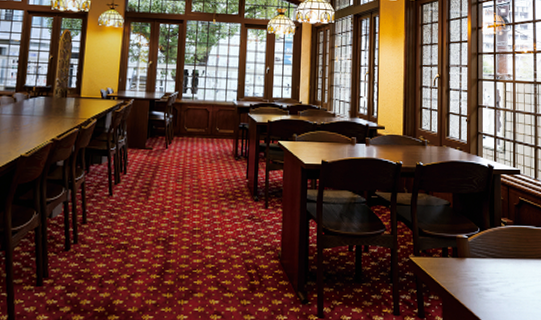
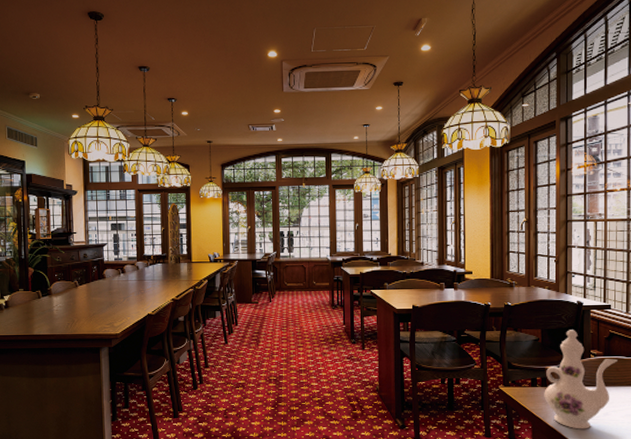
ewer: none [455,195,527,307] -> present [544,330,617,429]

